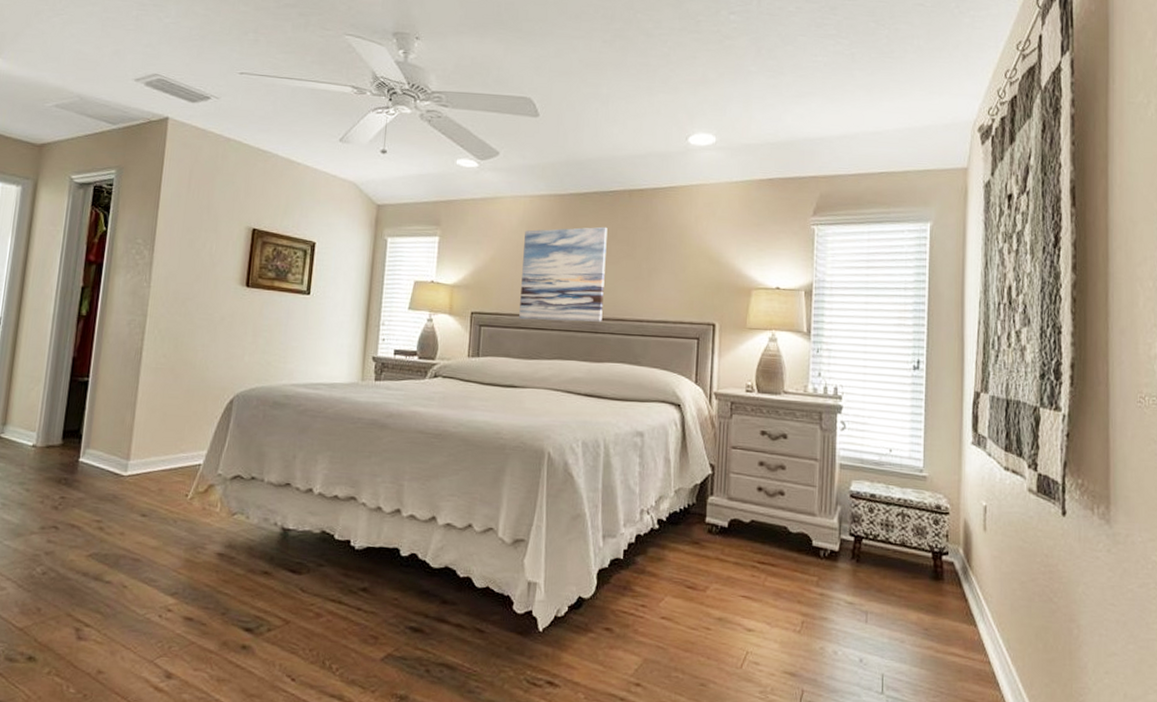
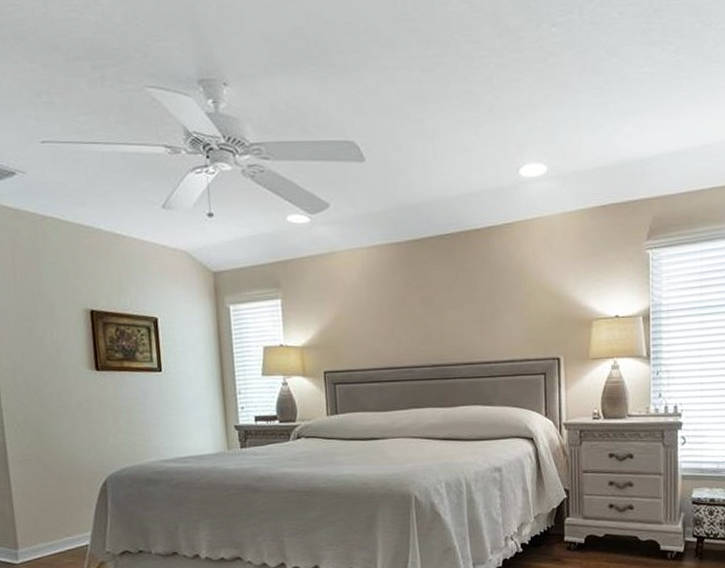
wall art: present [519,227,608,322] -> none [366,272,452,374]

